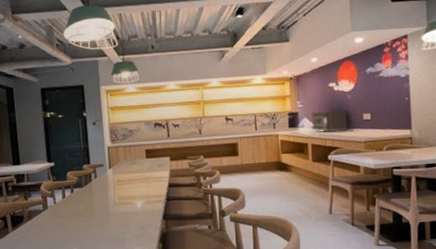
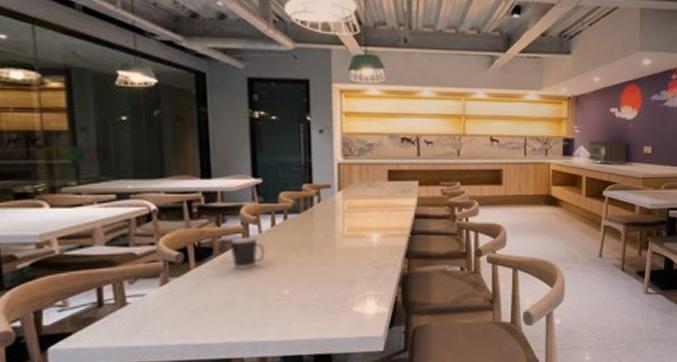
mug: none [34,206,59,231] -> present [230,236,265,269]

